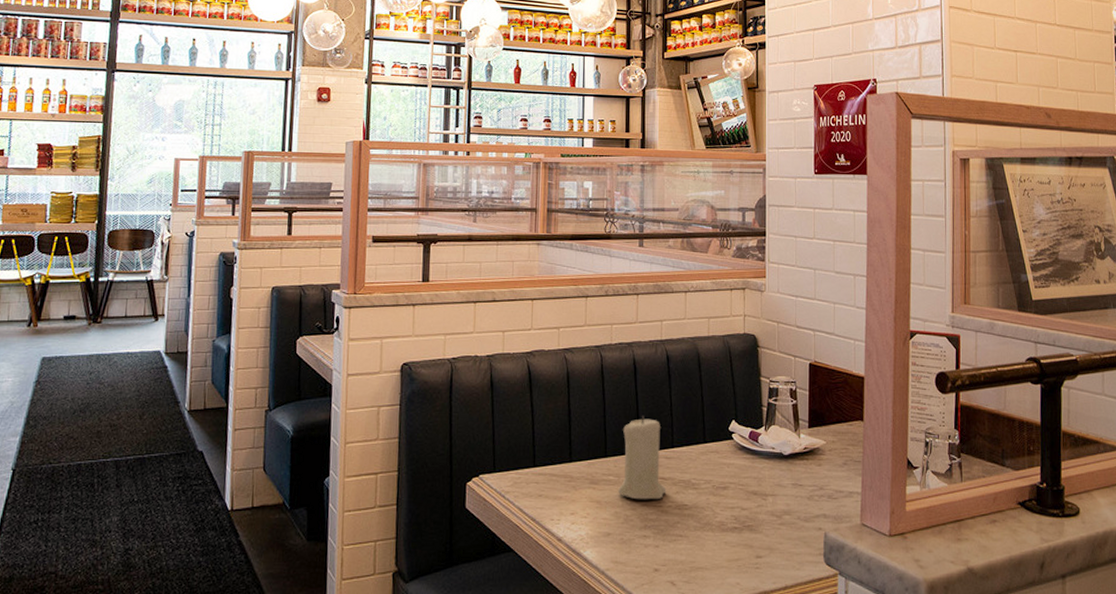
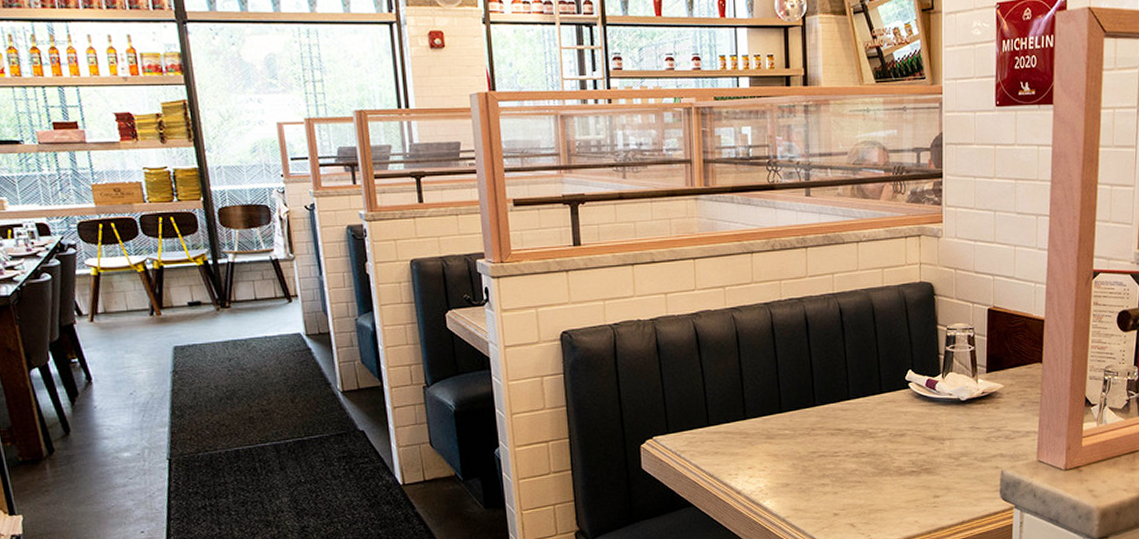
candle: present [618,416,667,500] -> none [795,370,844,451]

